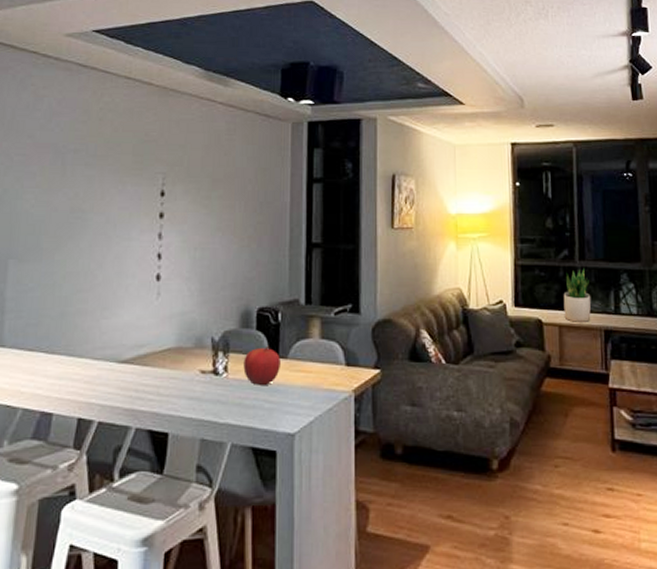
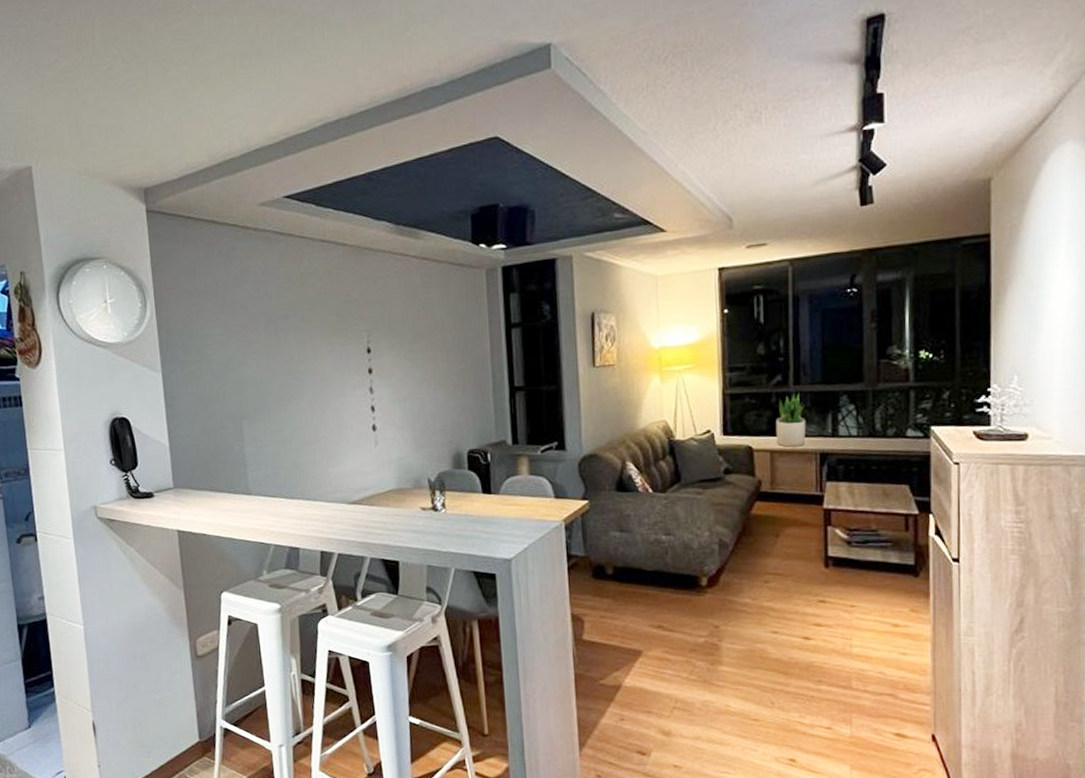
fruit: present [243,345,280,386] -> none [459,483,494,519]

